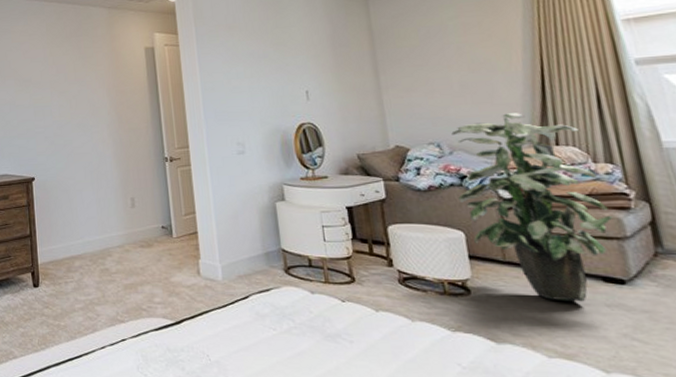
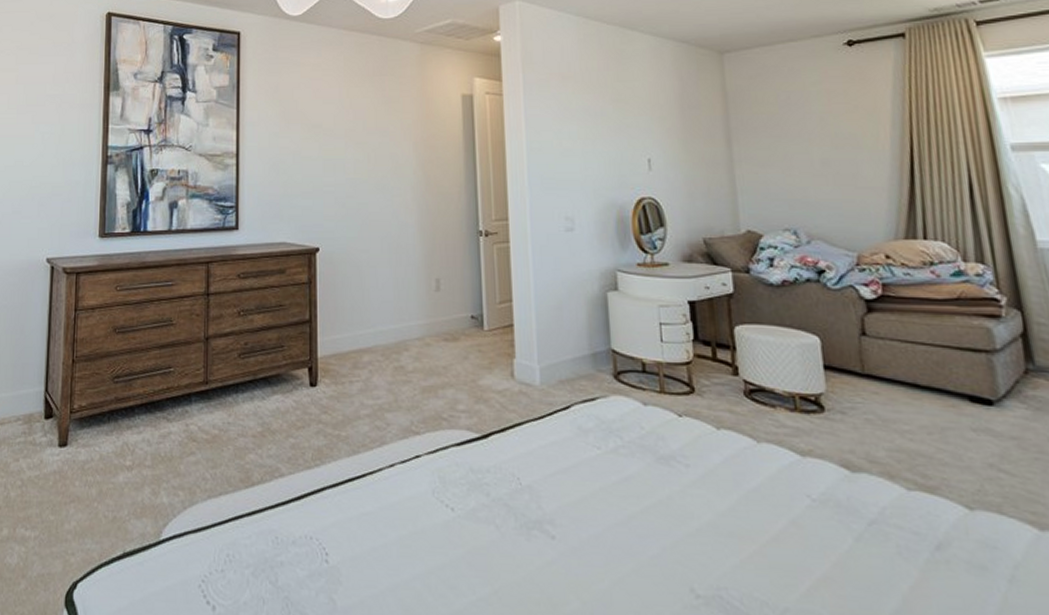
indoor plant: present [451,113,613,302] -> none [810,199,983,425]

